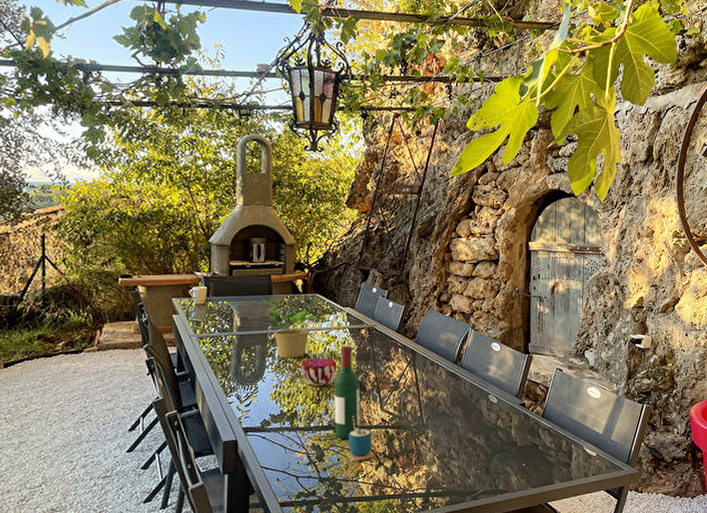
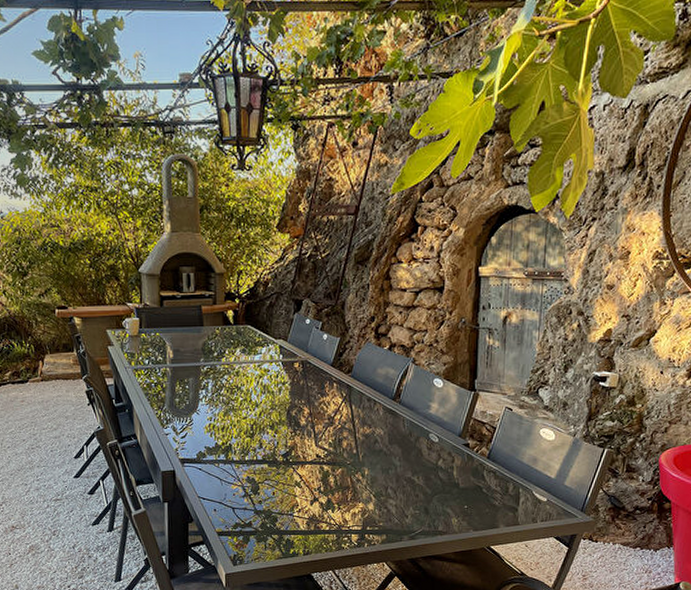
potted plant: present [262,299,317,359] -> none [193,330,249,392]
decorative bowl: present [300,358,338,386] -> none [233,392,271,420]
wine bottle: present [334,345,361,439] -> none [267,379,295,474]
cup: present [346,415,375,462] -> none [281,450,310,497]

